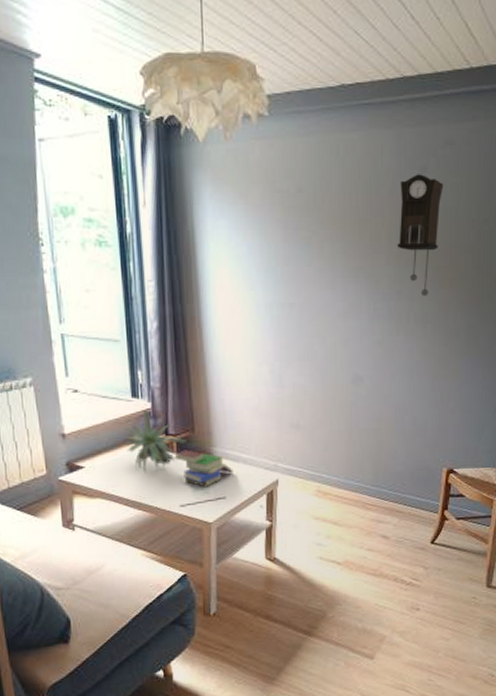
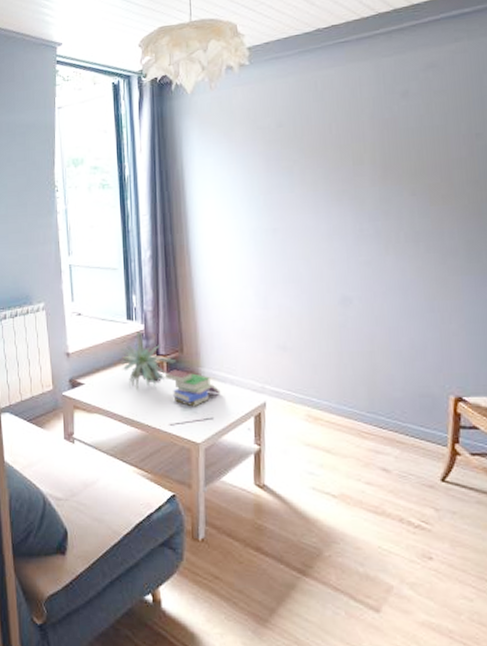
pendulum clock: present [397,174,444,297] -> none [380,98,428,215]

